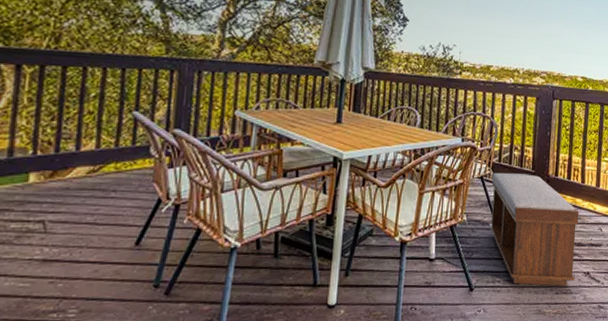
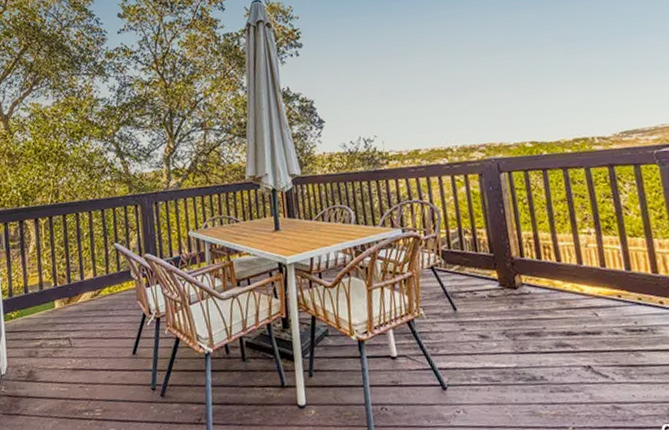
bench: present [489,172,579,286] -> none [444,258,572,383]

